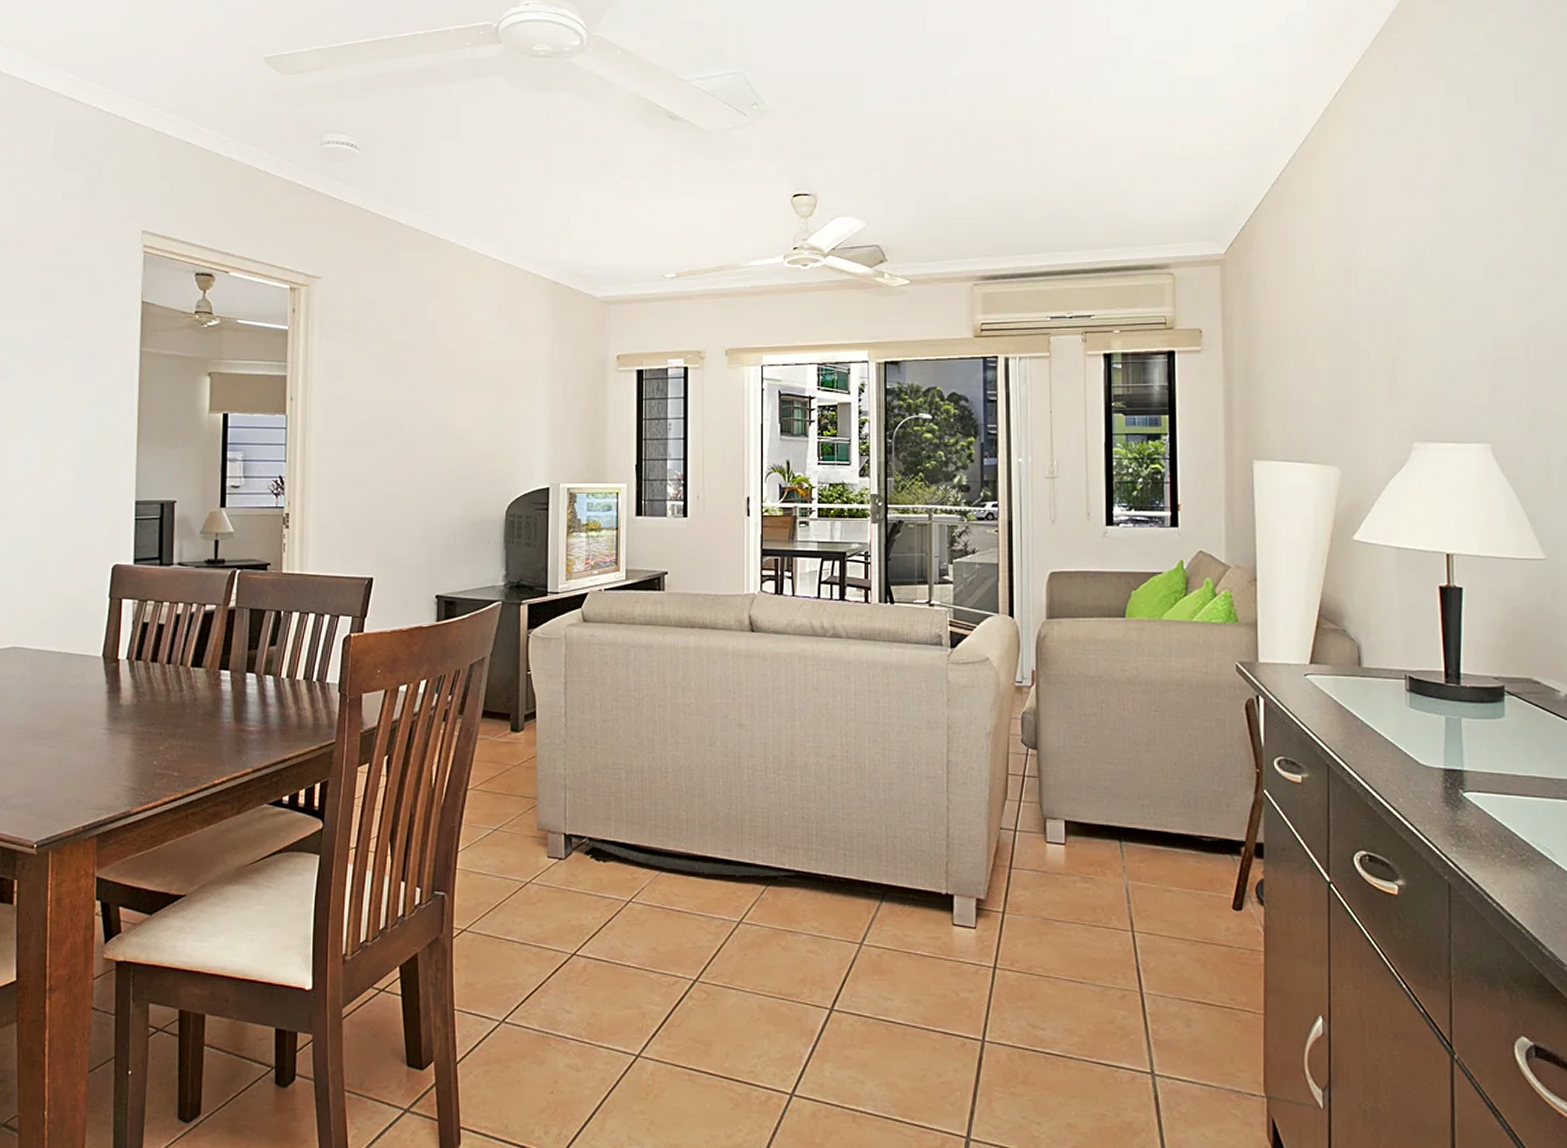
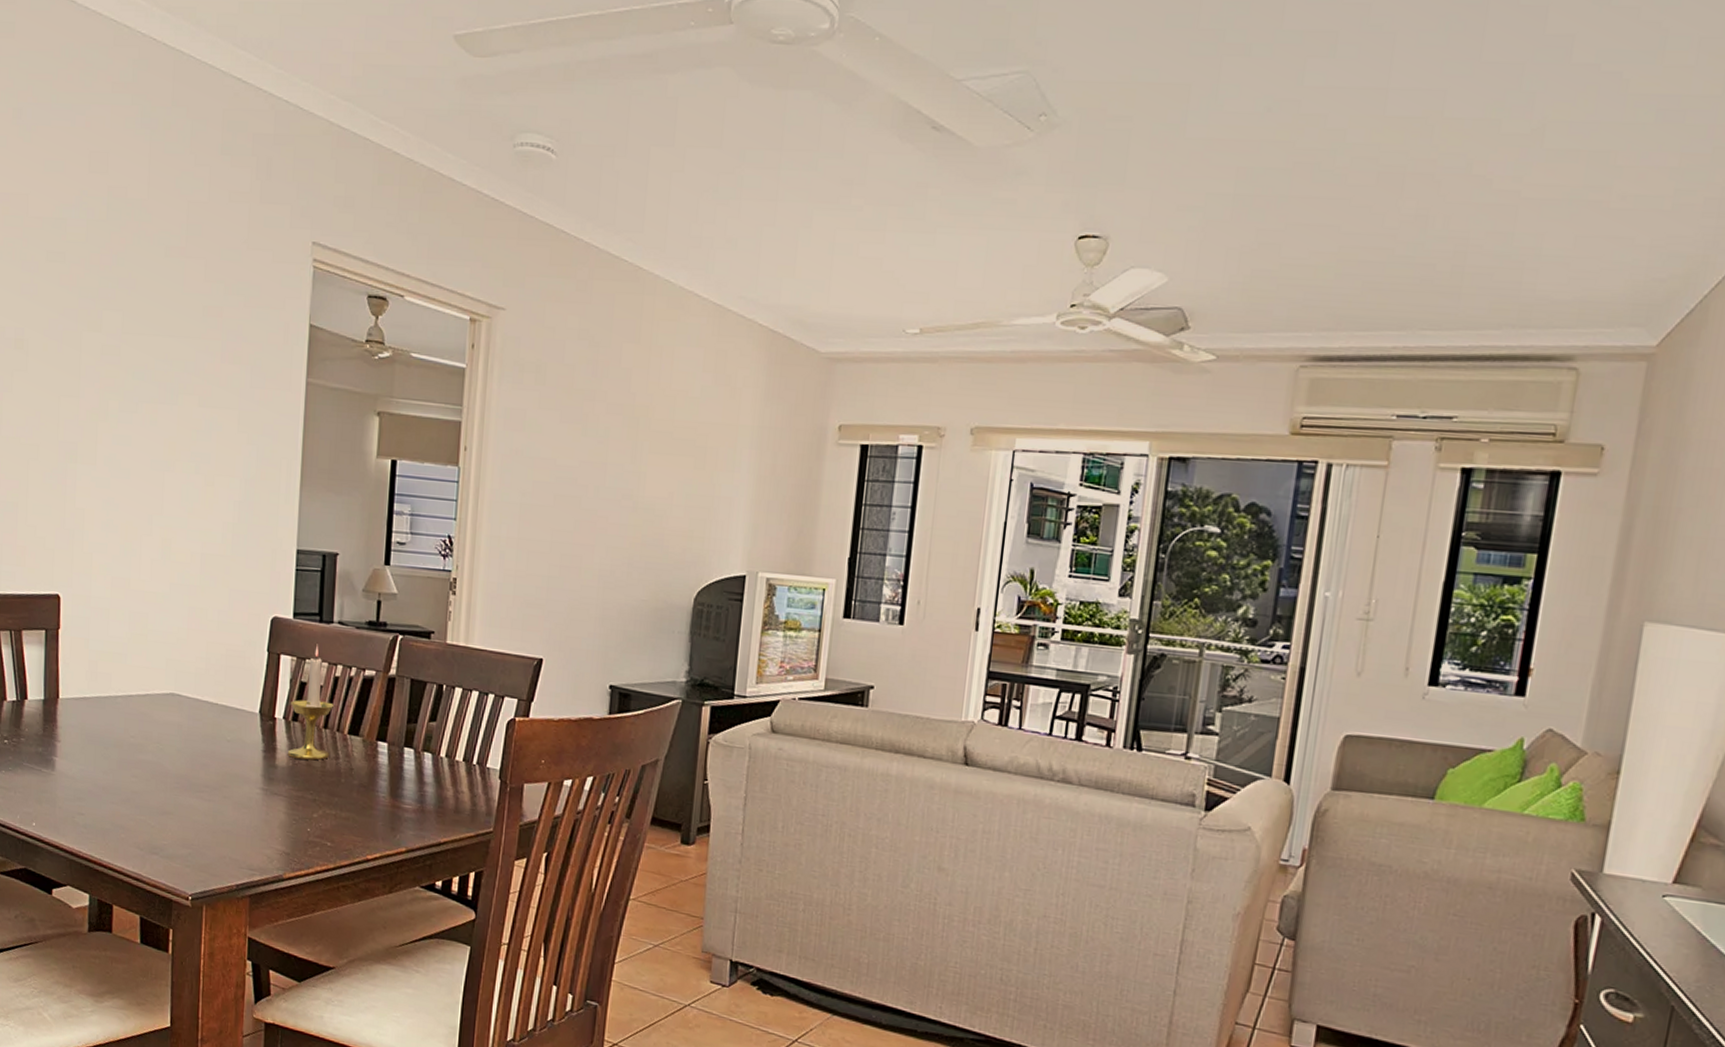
candlestick: none [131,586,177,696] -> present [287,644,335,761]

